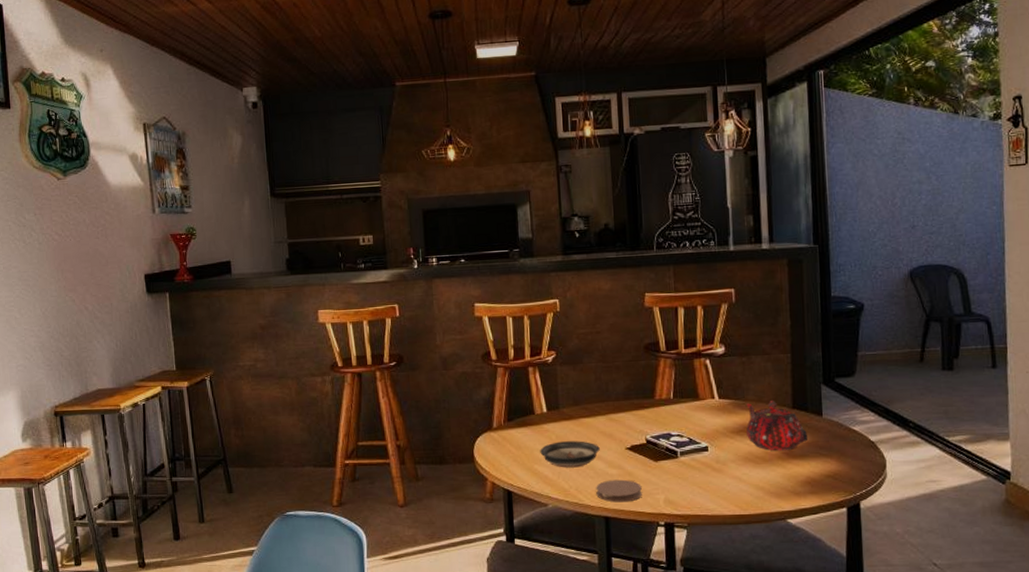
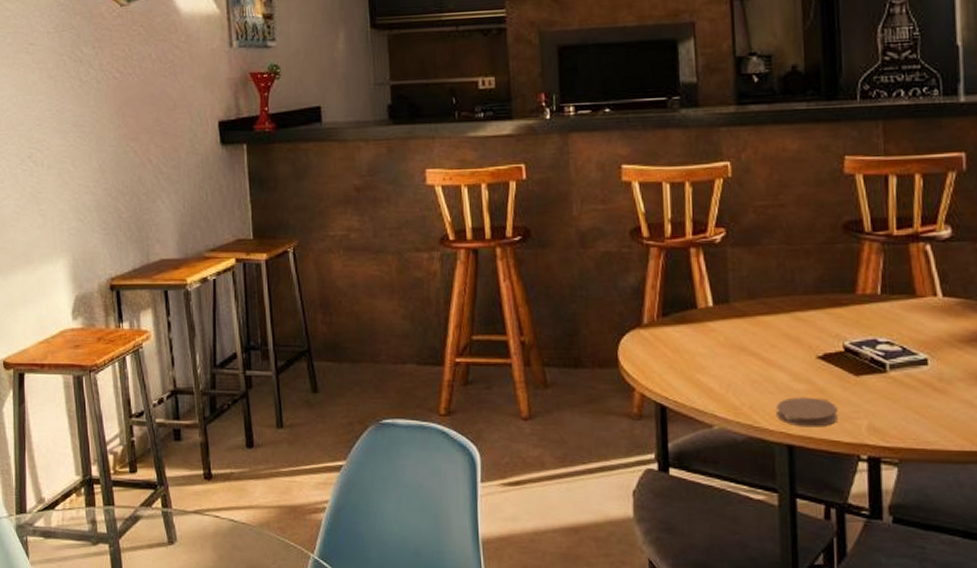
saucer: present [540,441,600,468] -> none [703,345,782,379]

